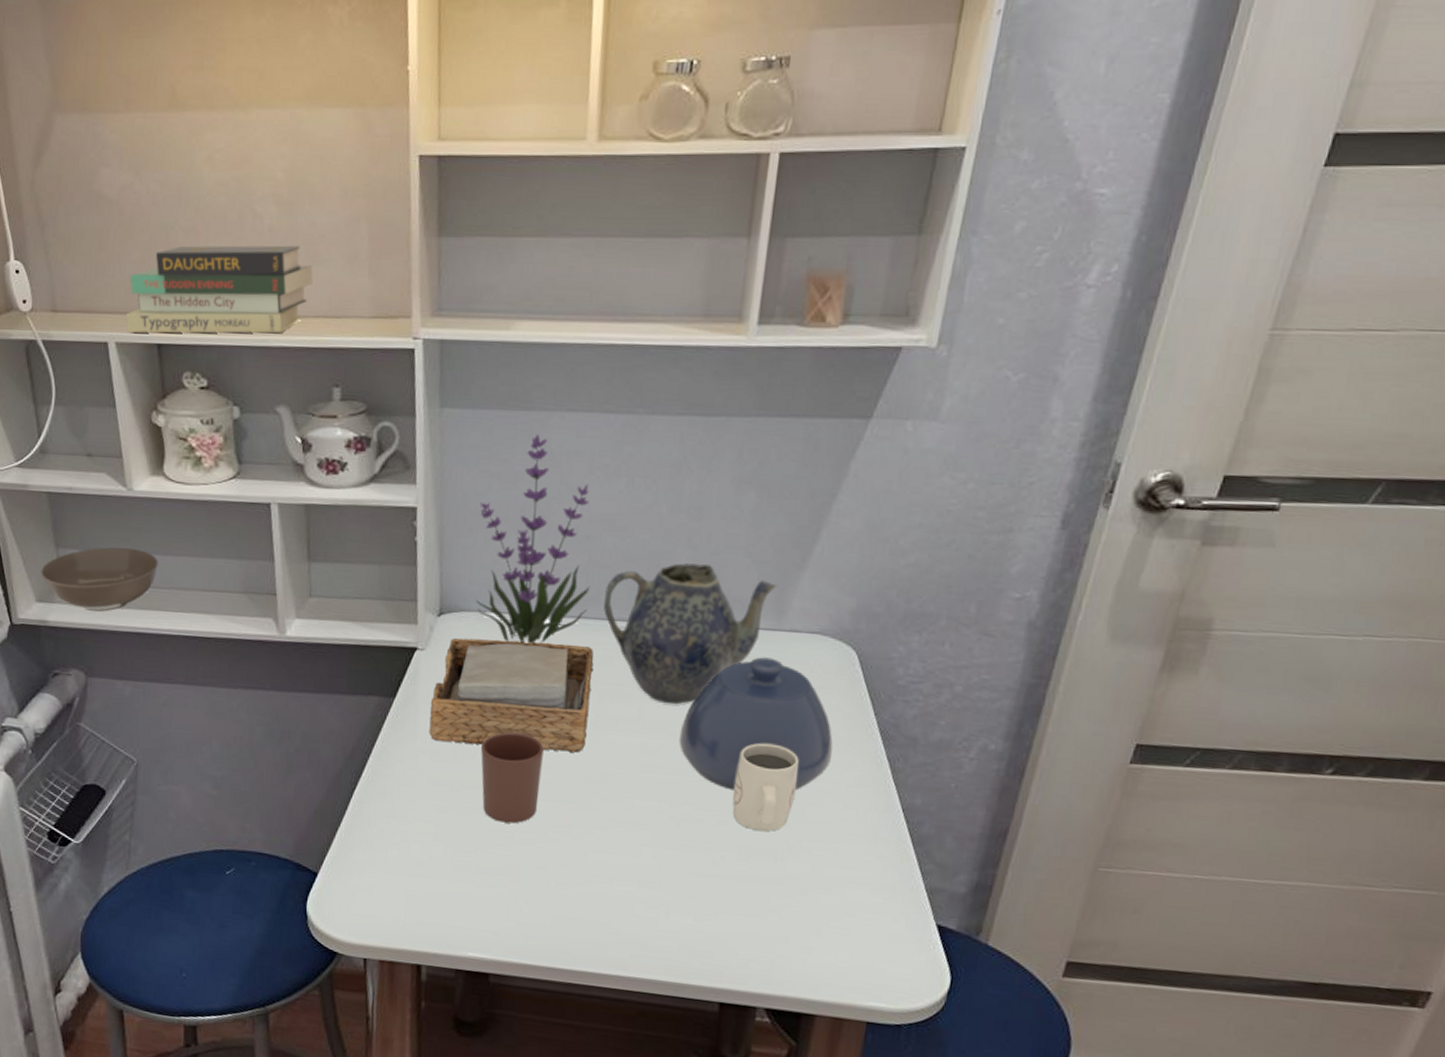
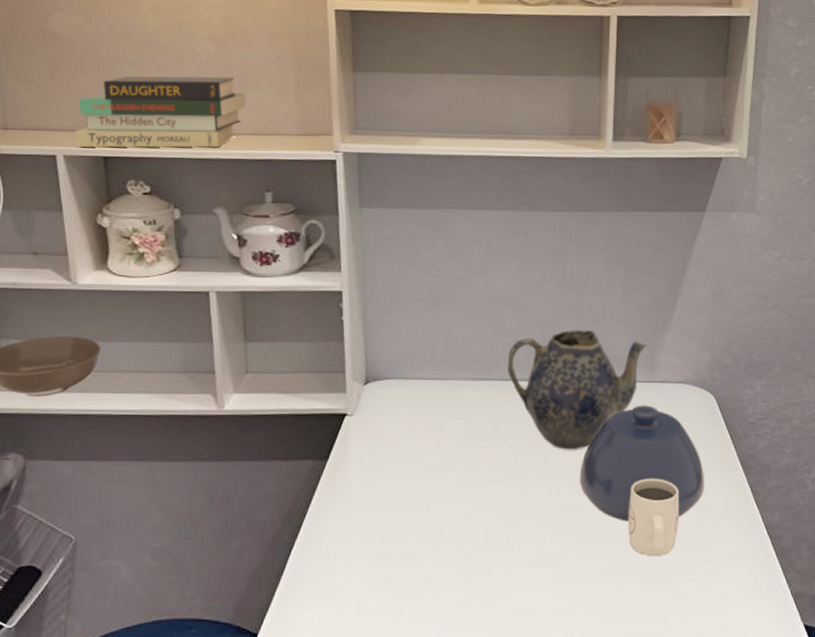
napkin holder: present [429,638,594,753] -> none [360,402,503,499]
plant: present [476,434,591,644] -> none [397,228,496,405]
mug: present [481,732,544,824] -> none [408,484,464,568]

